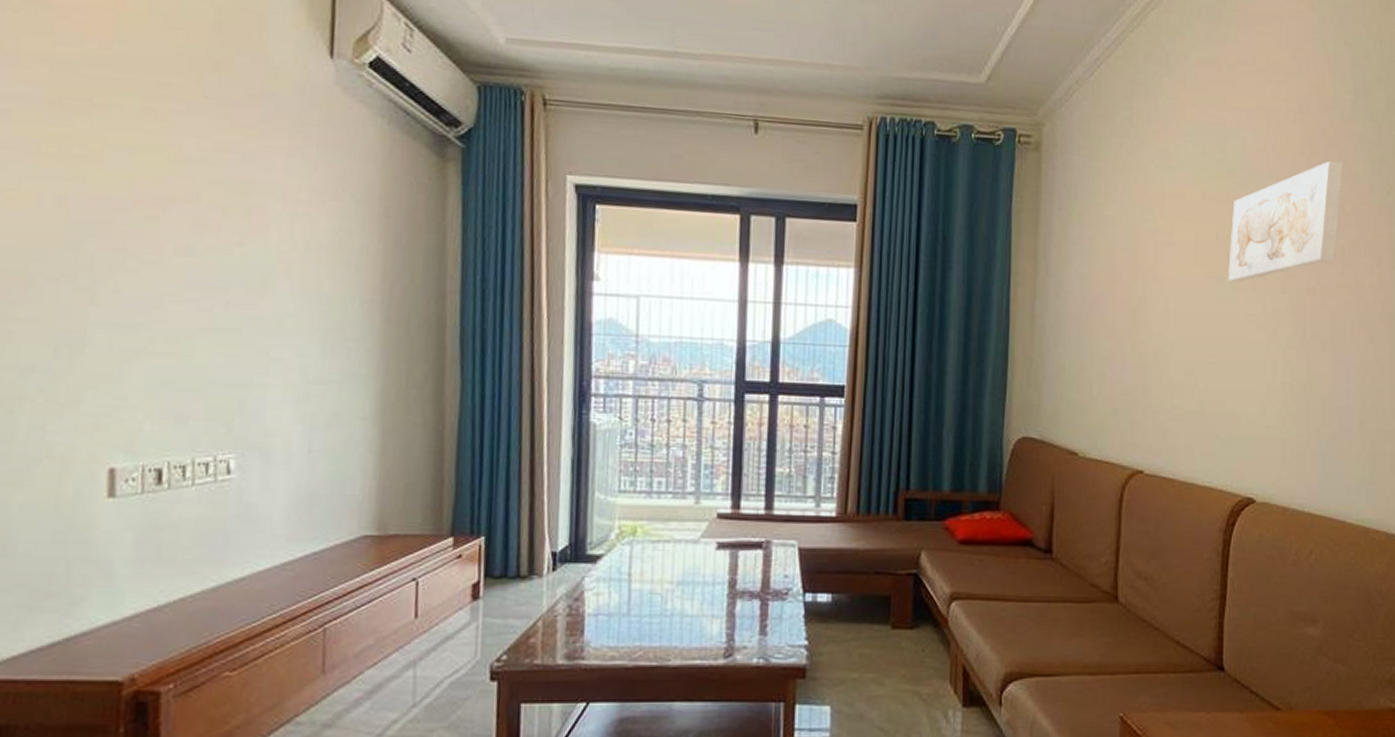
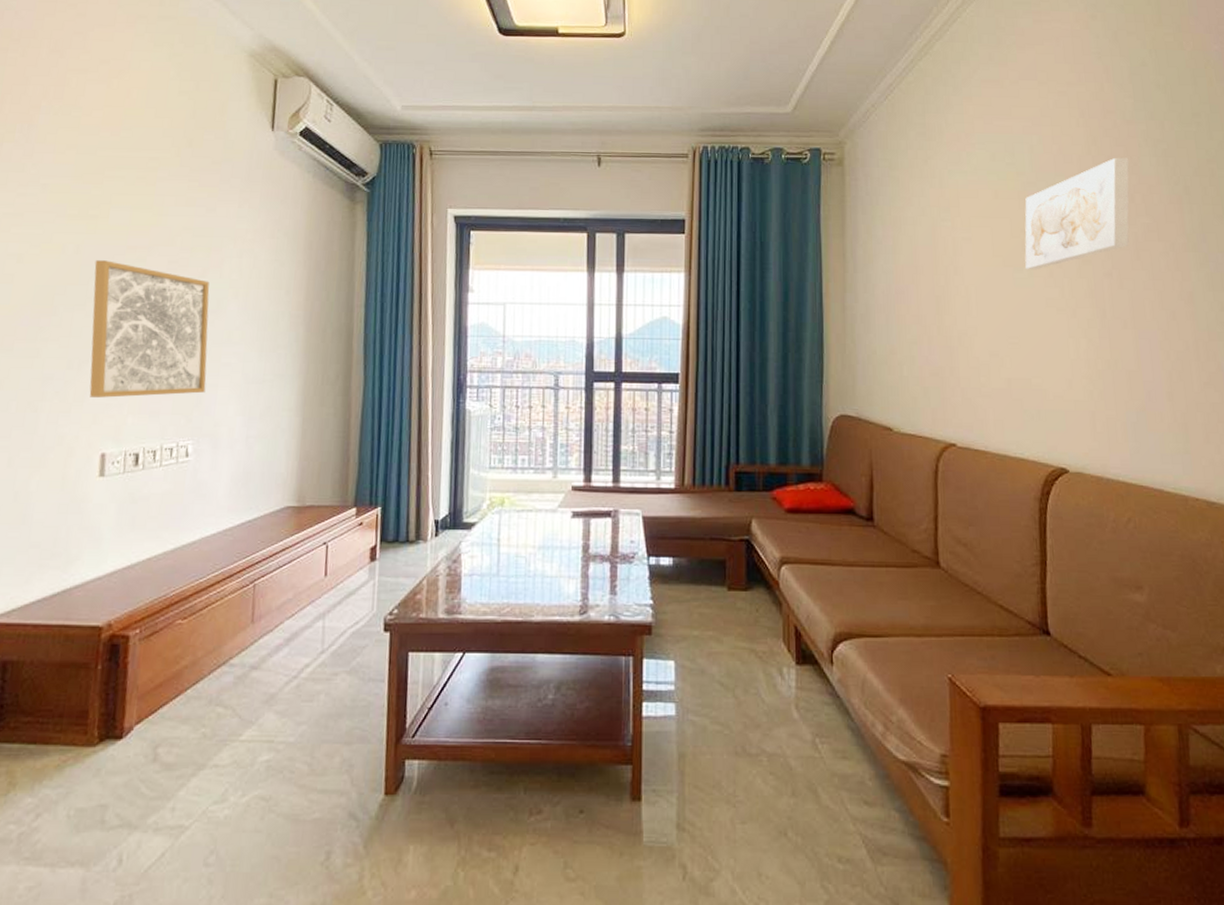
wall art: none [85,217,252,398] -> present [89,260,210,398]

